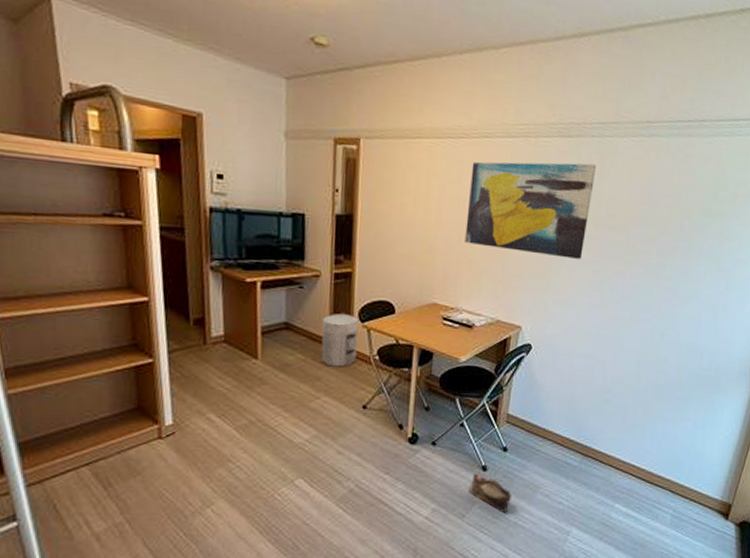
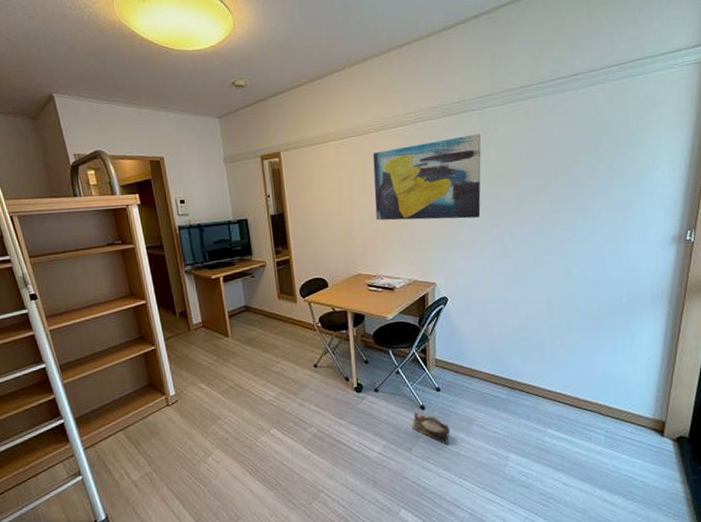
waste bin: present [321,312,359,367] -> none [273,292,304,337]

